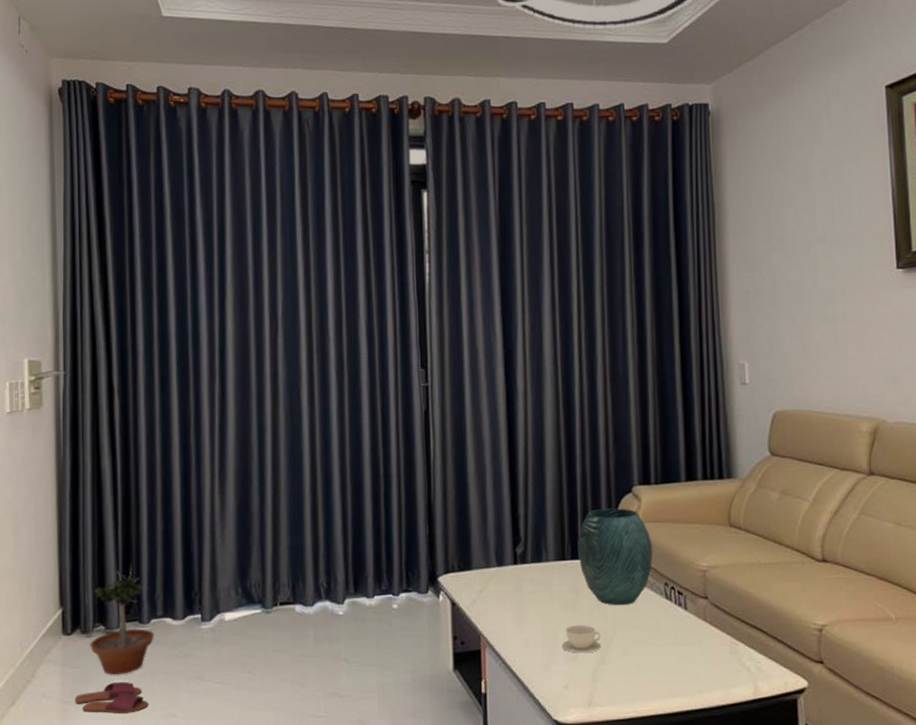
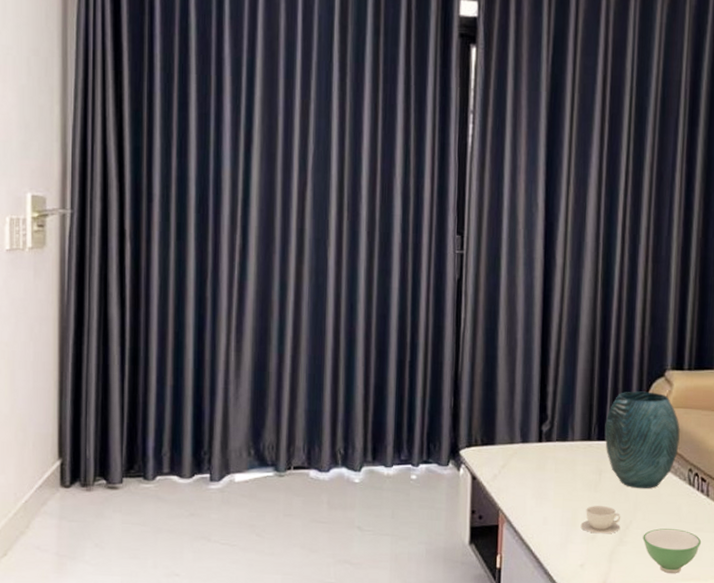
slippers: present [74,681,148,713] -> none [71,537,150,570]
potted tree: present [90,565,155,675] -> none [90,419,159,531]
bowl: none [624,644,684,690] -> present [642,528,702,573]

